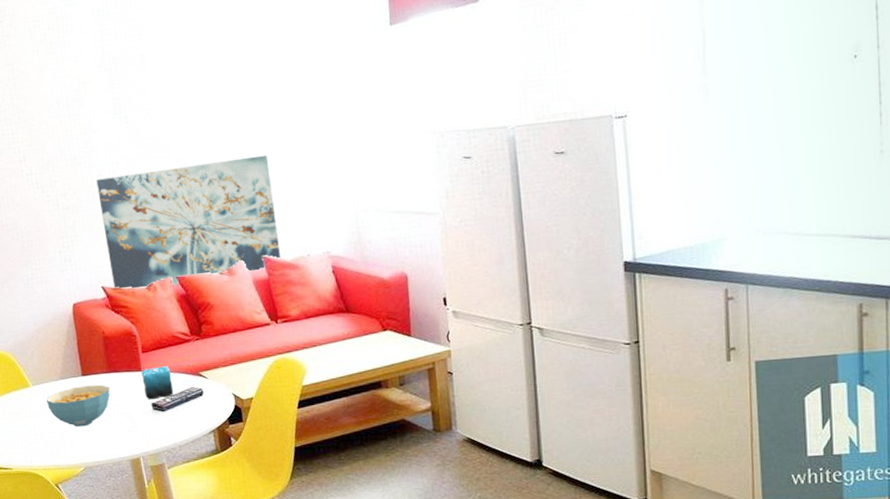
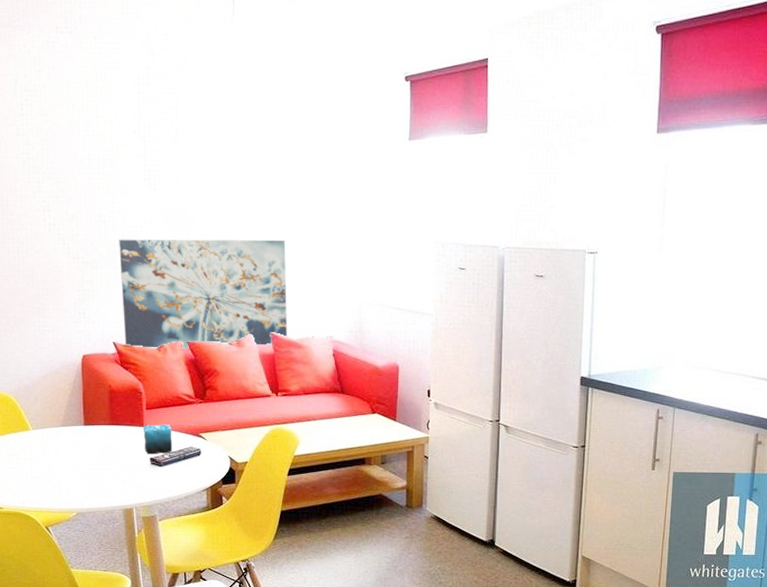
cereal bowl: present [46,384,110,427] -> none [45,435,110,474]

